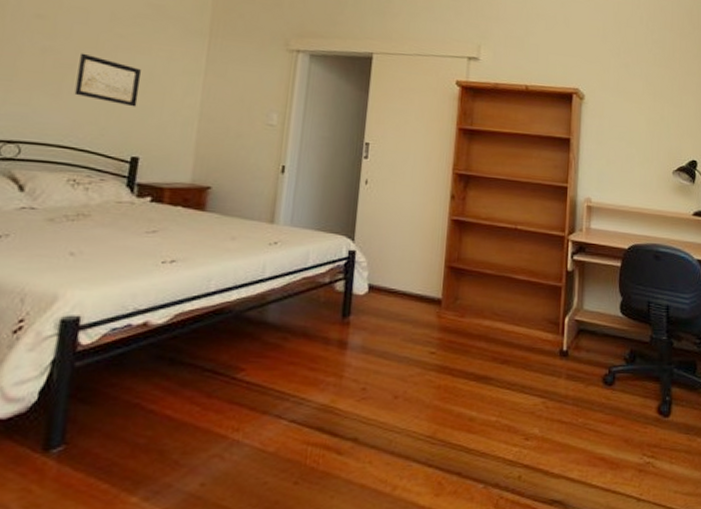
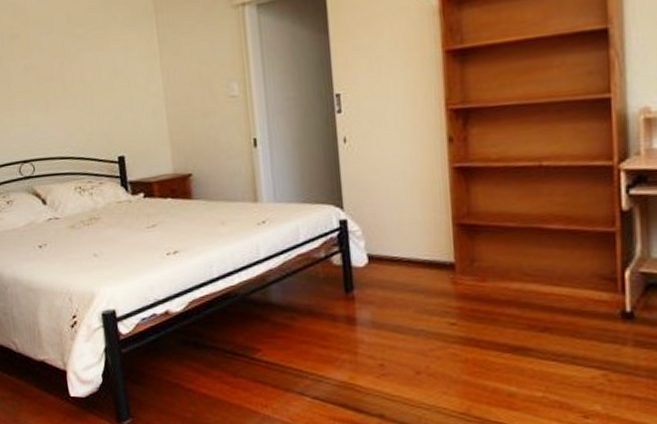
wall art: present [74,53,142,107] -> none [54,63,111,107]

